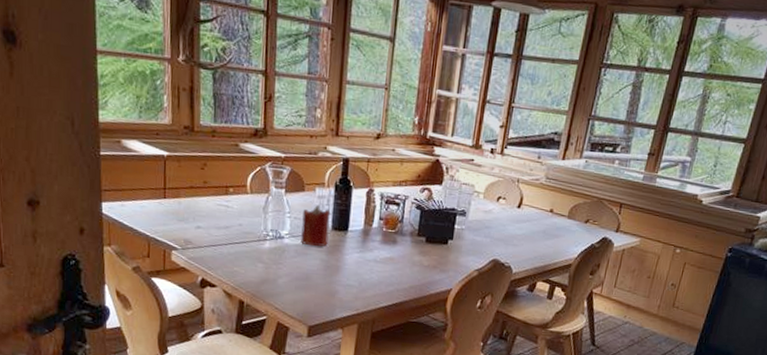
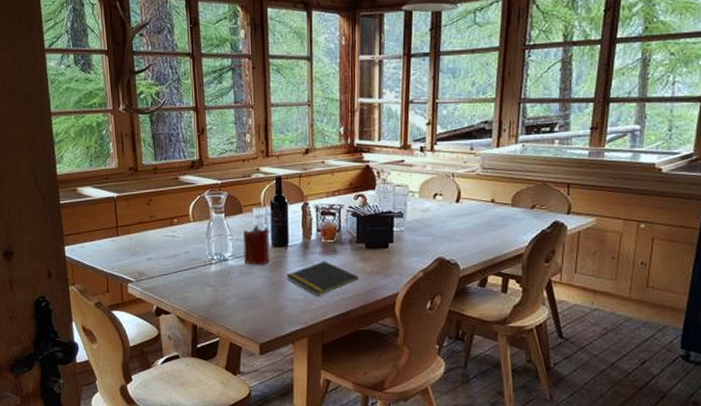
notepad: none [343,249,415,284] -> present [286,261,359,296]

